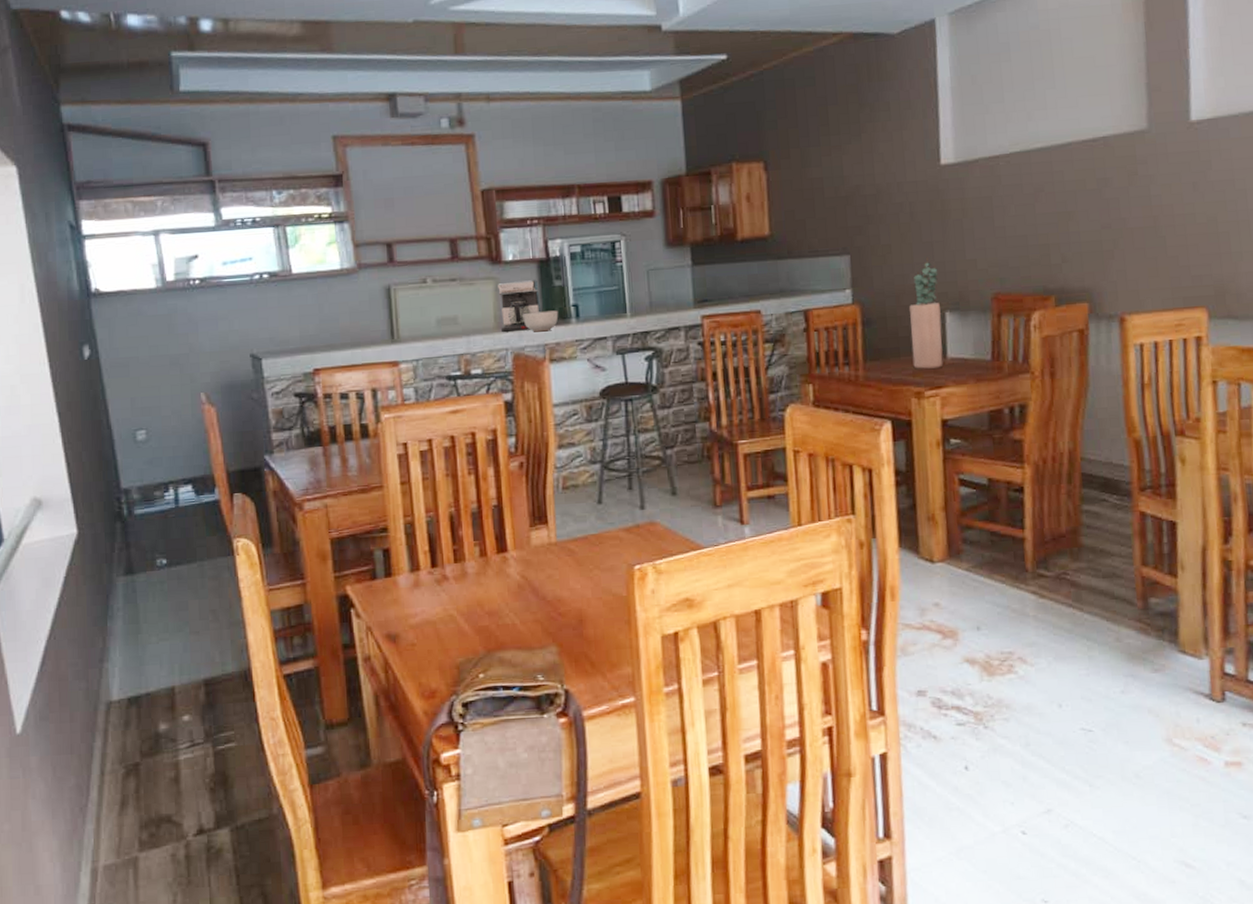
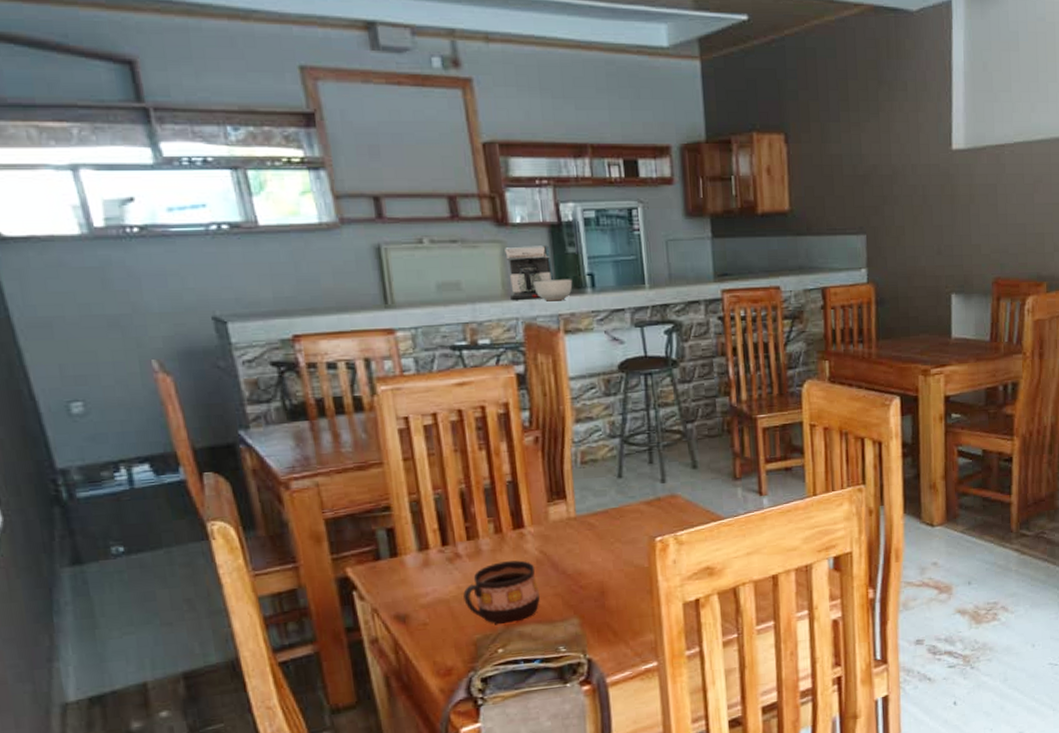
cup: none [449,584,520,648] -> present [463,560,540,624]
vase: present [909,257,944,370] -> none [919,240,948,349]

